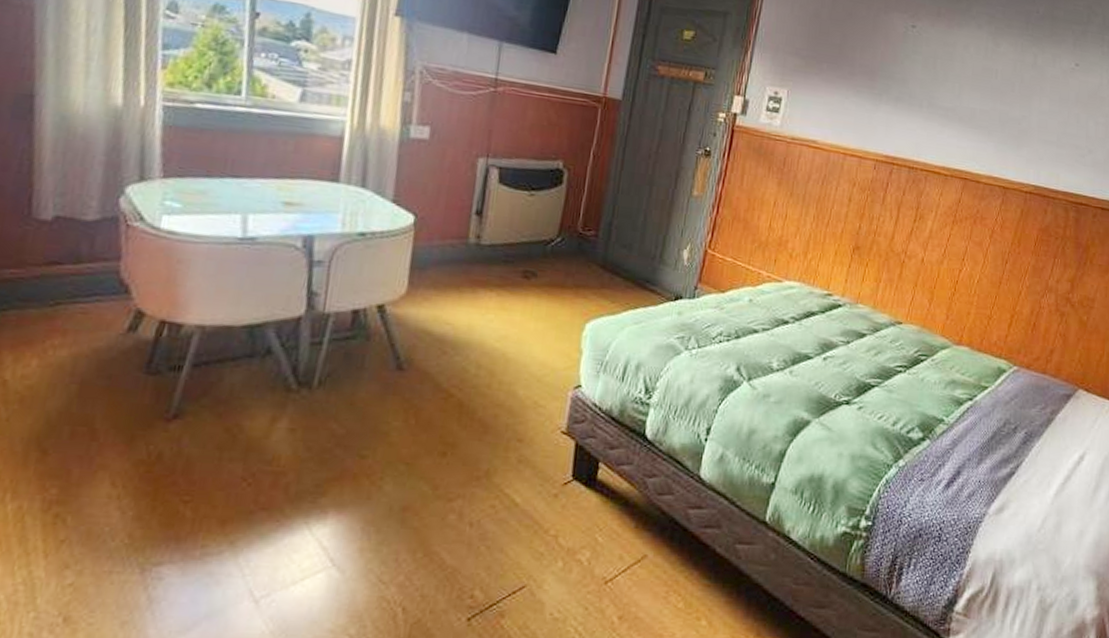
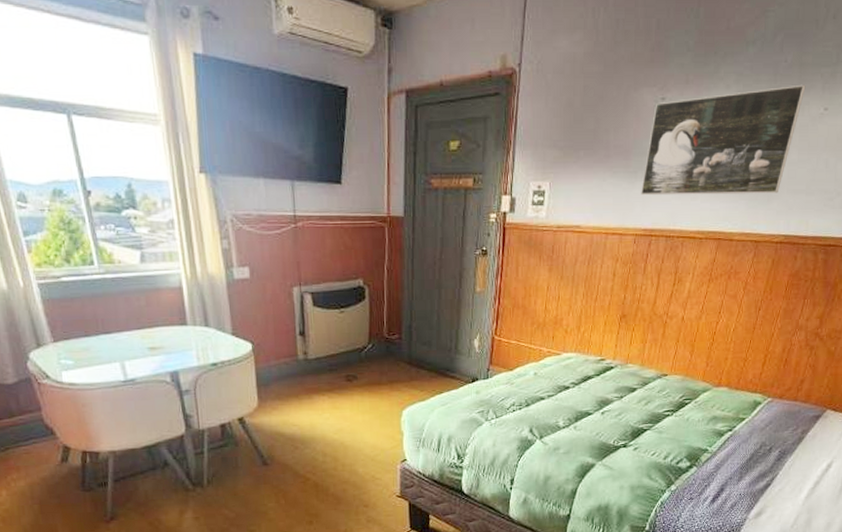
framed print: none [885,29,1057,141] -> present [641,84,806,196]

